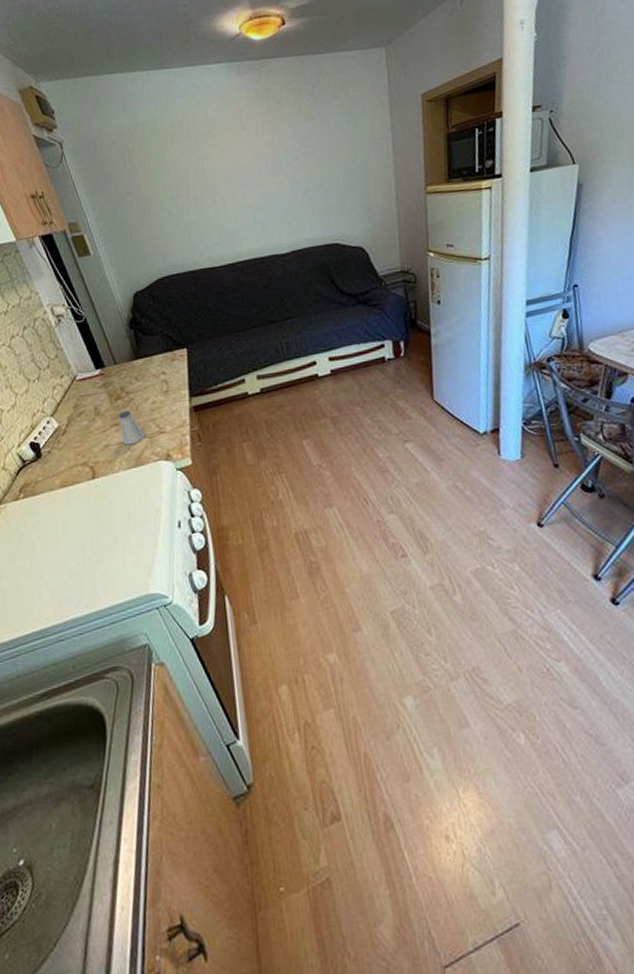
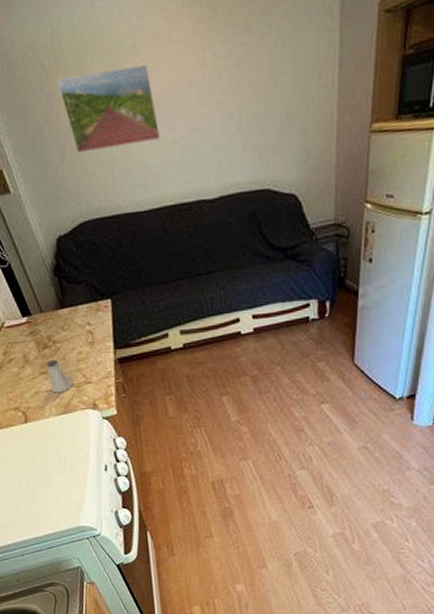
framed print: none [138,146,234,219] -> present [56,65,160,154]

